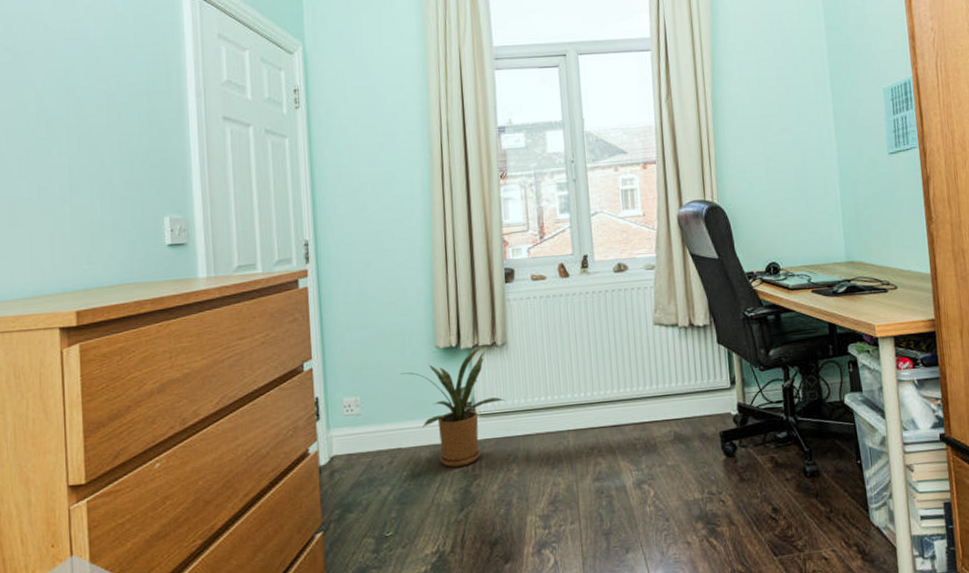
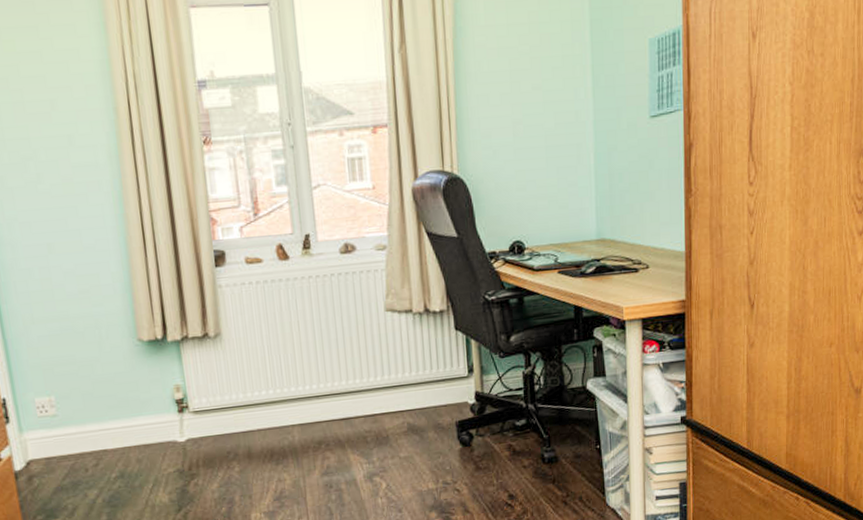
house plant: present [399,343,505,467] -> none [98,335,221,467]

